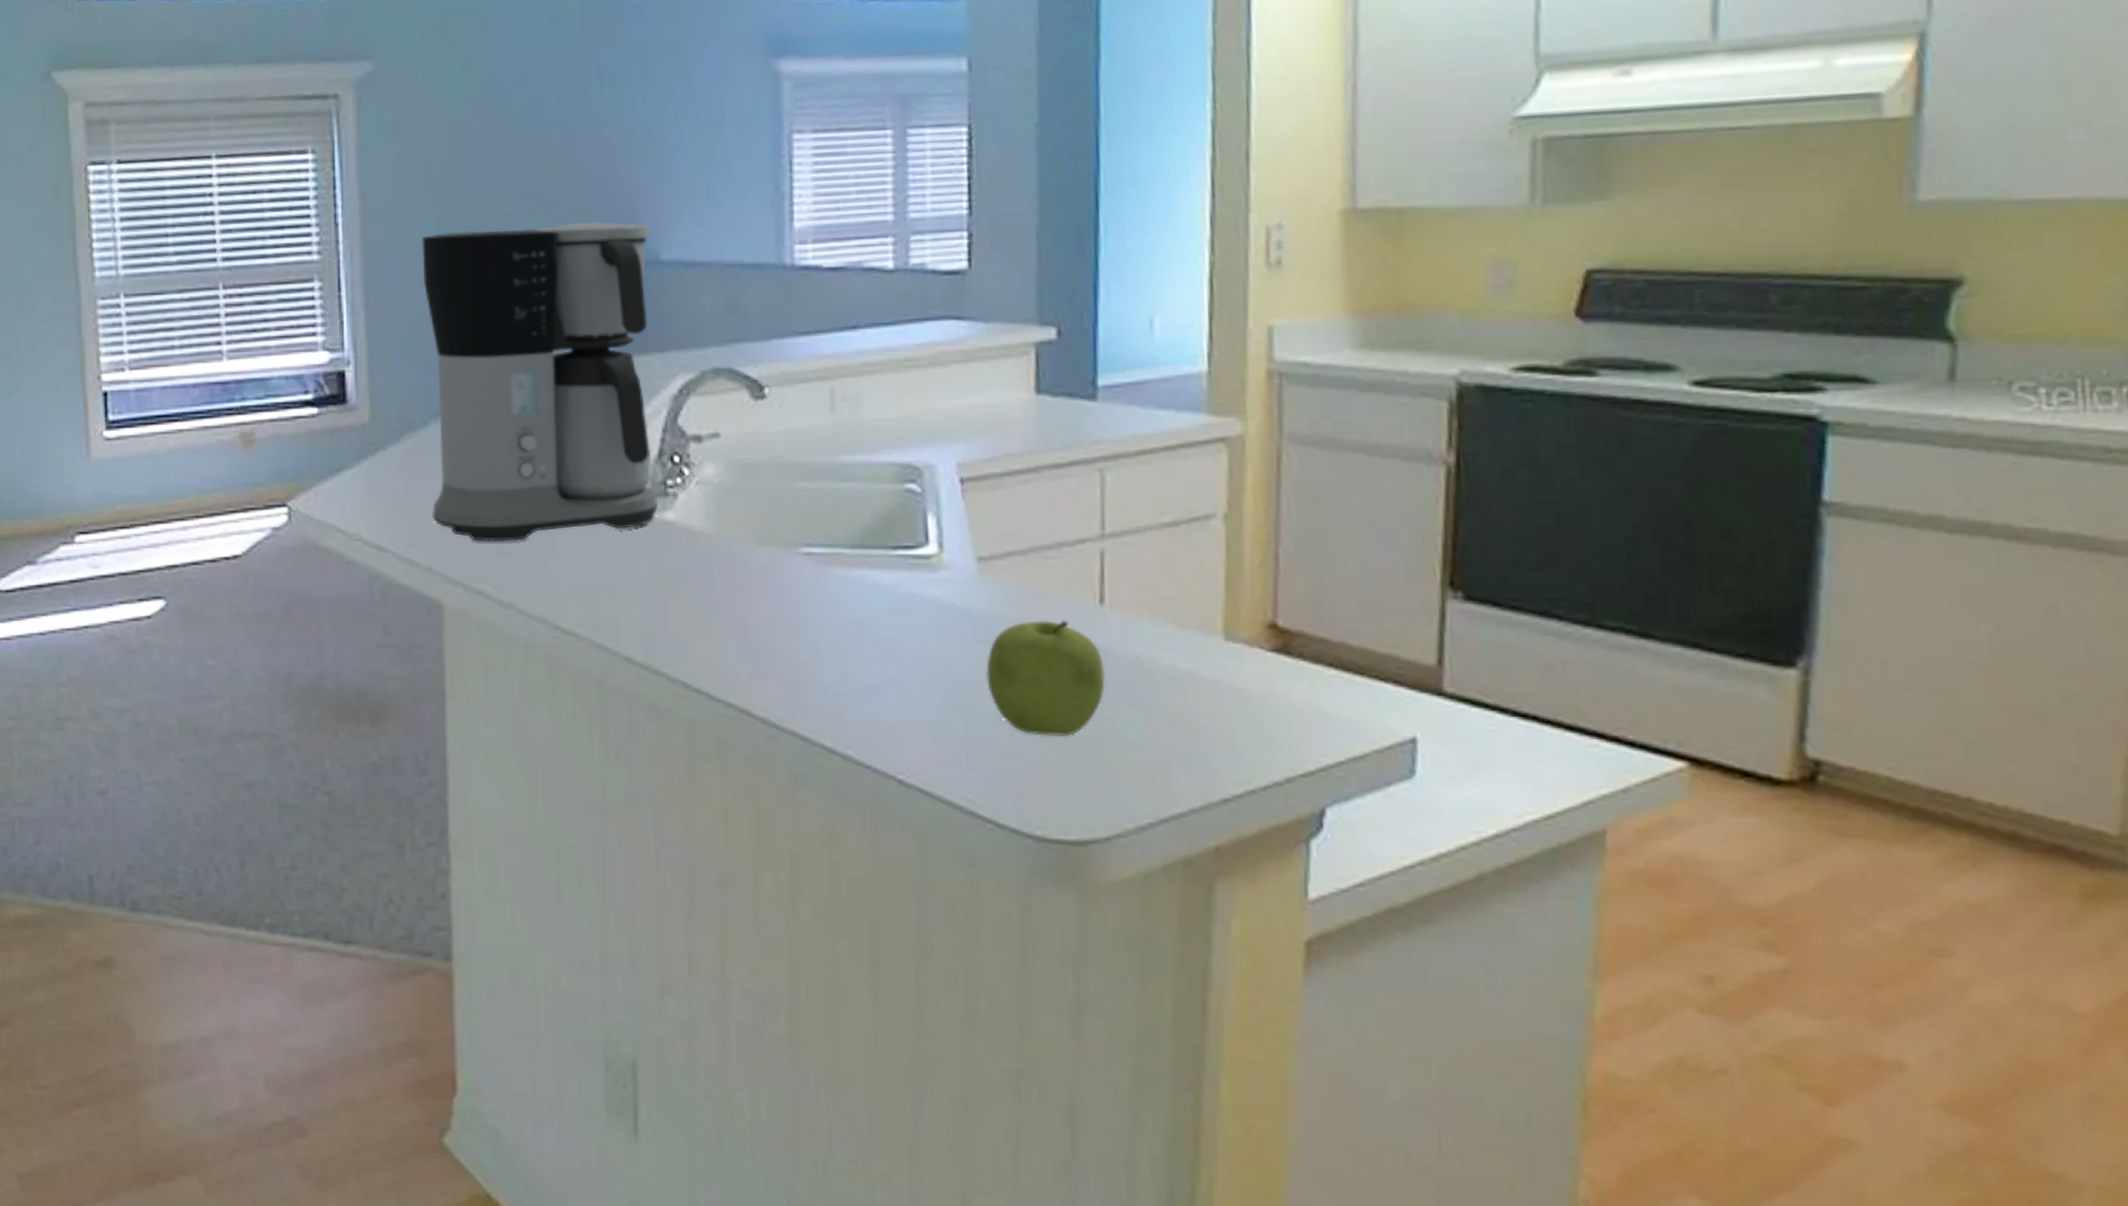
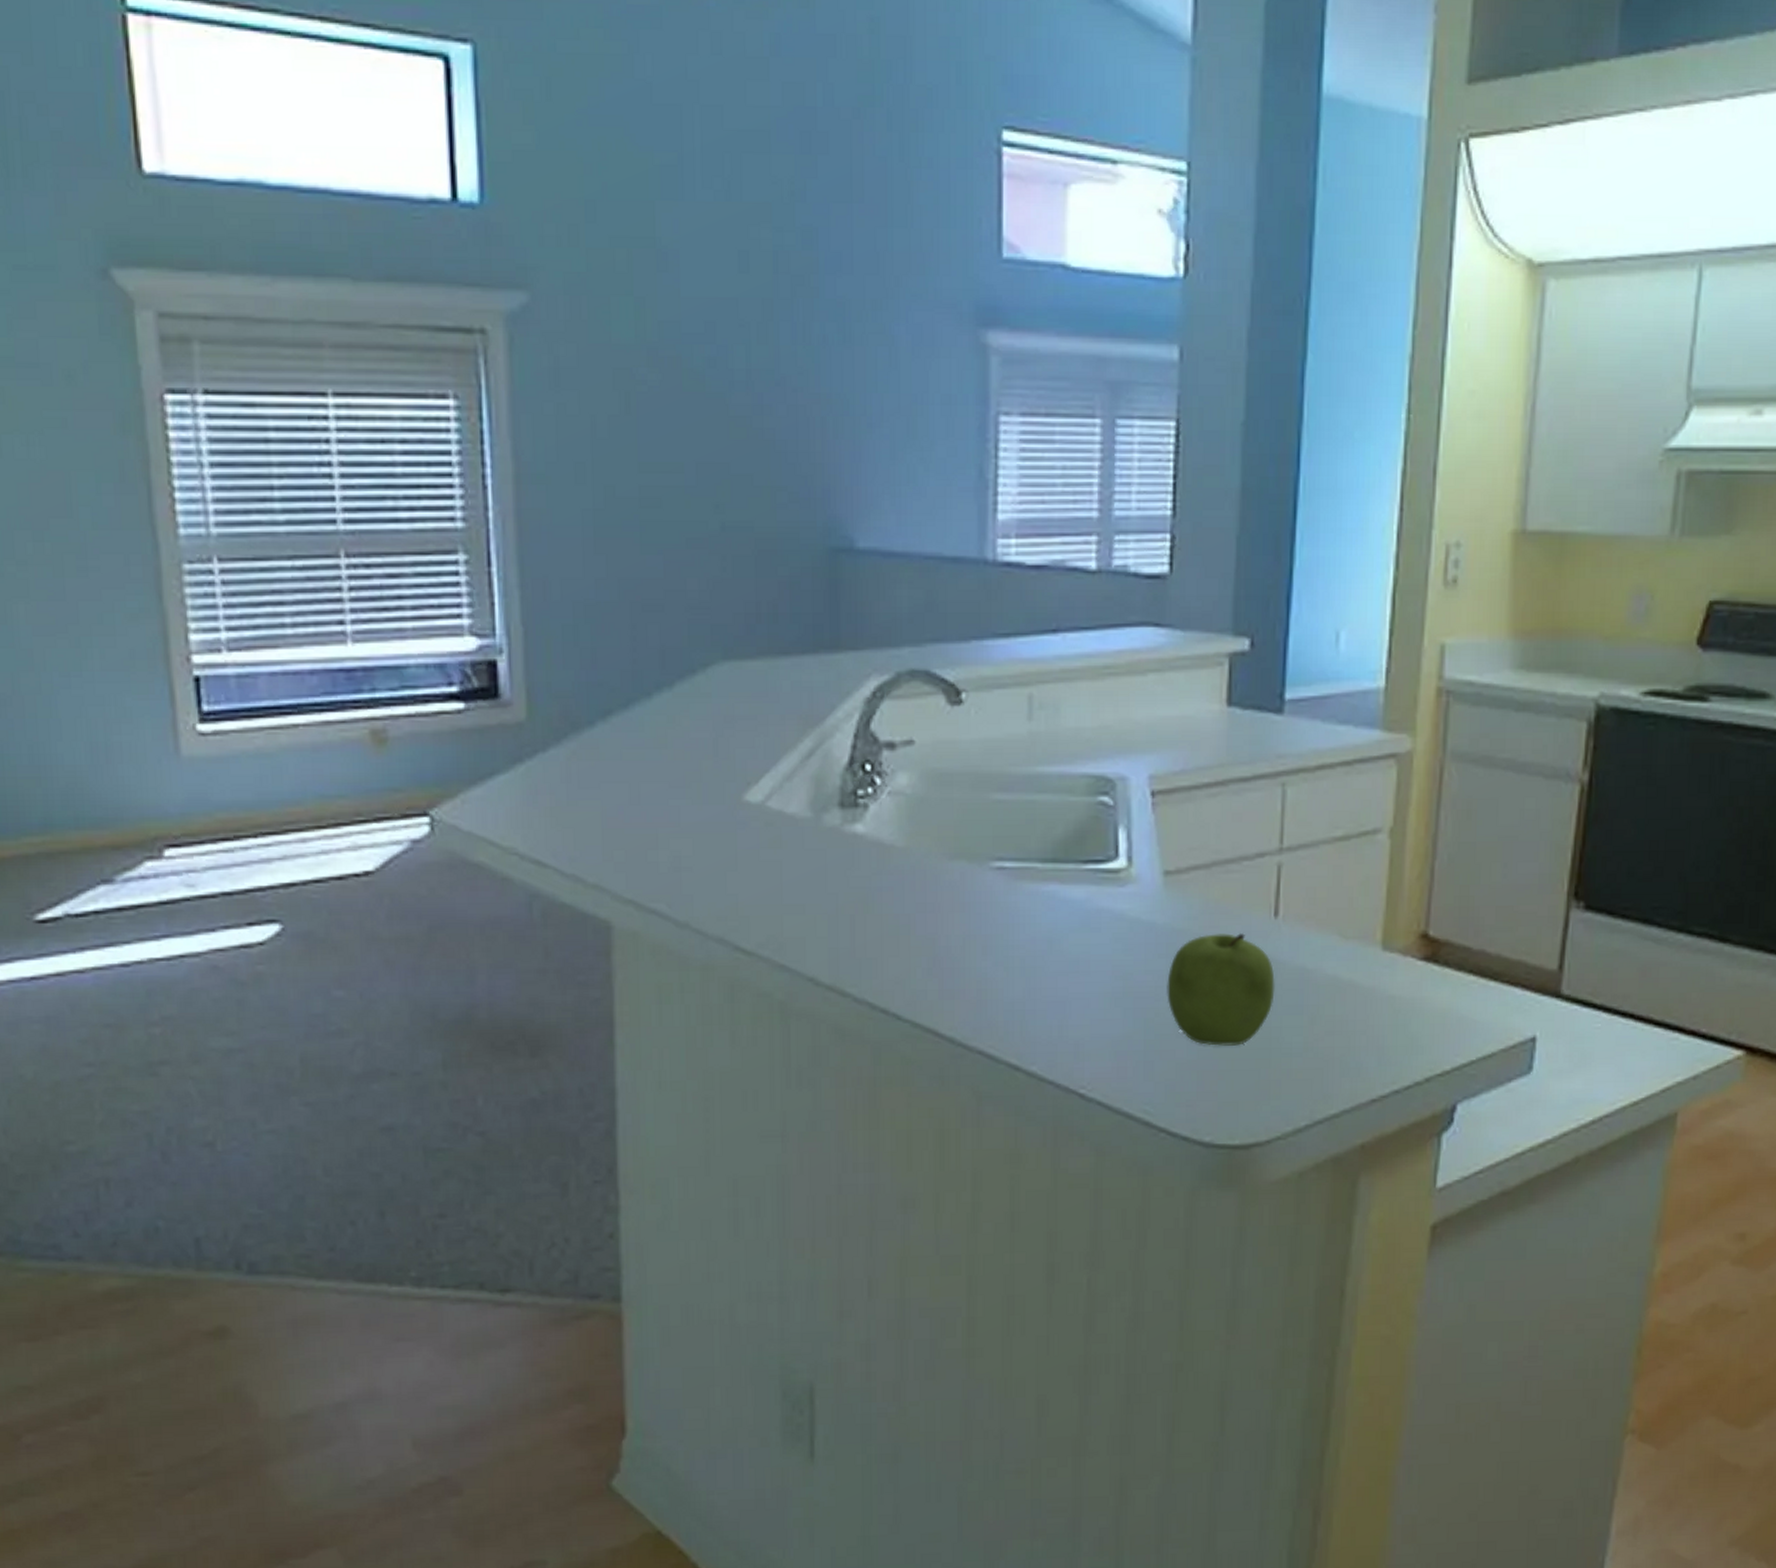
coffee maker: present [422,221,658,542] -> none [587,500,847,856]

